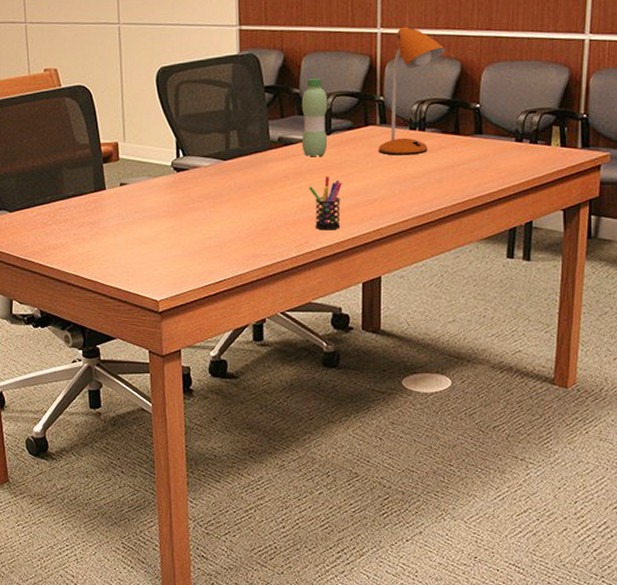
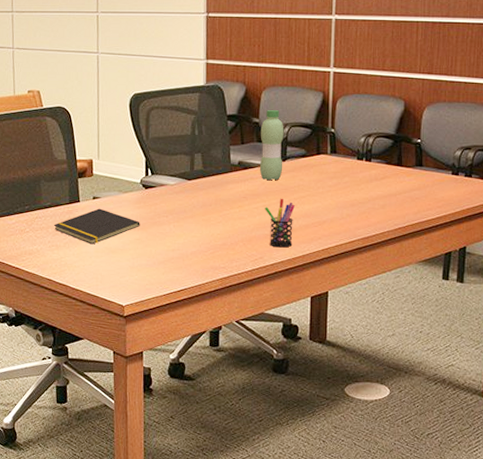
notepad: none [78,196,173,236] -> present [53,208,140,245]
desk lamp: present [379,26,445,155] -> none [329,67,391,183]

